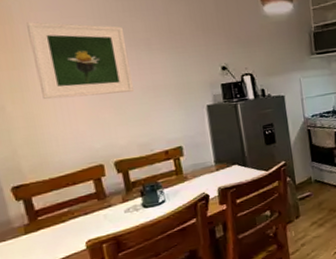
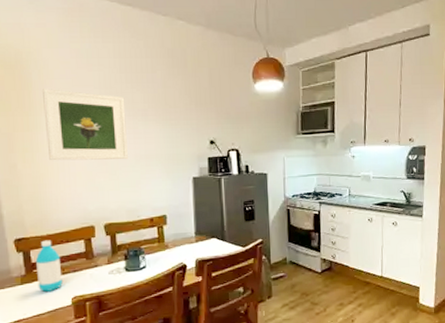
water bottle: none [38,184,74,239] -> present [35,240,63,292]

